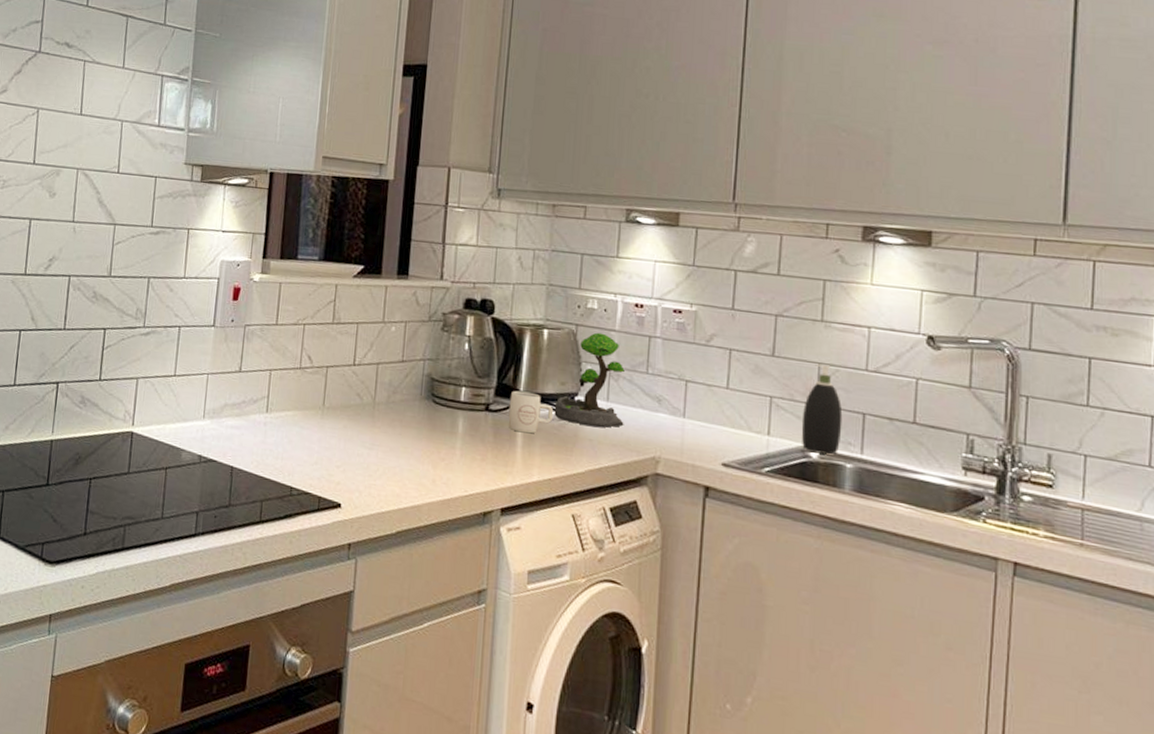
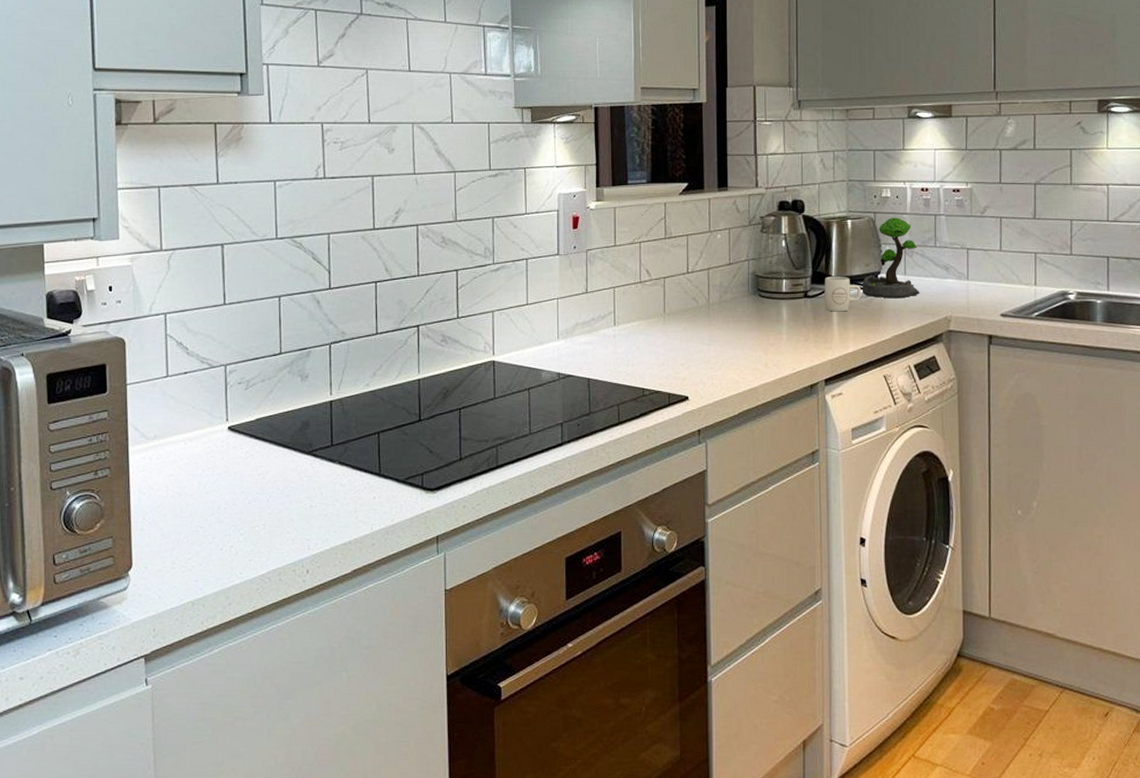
soap dispenser: present [801,364,843,455] -> none [1060,220,1092,295]

